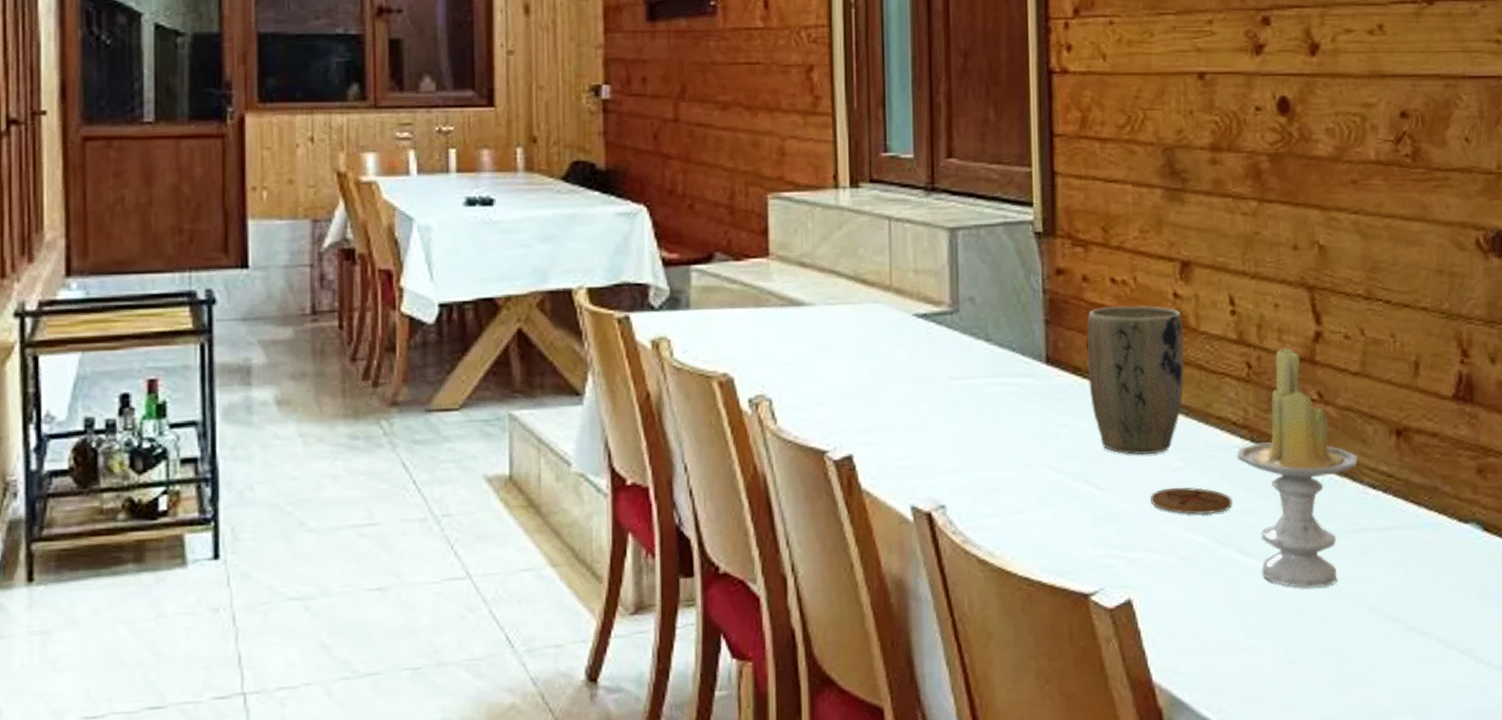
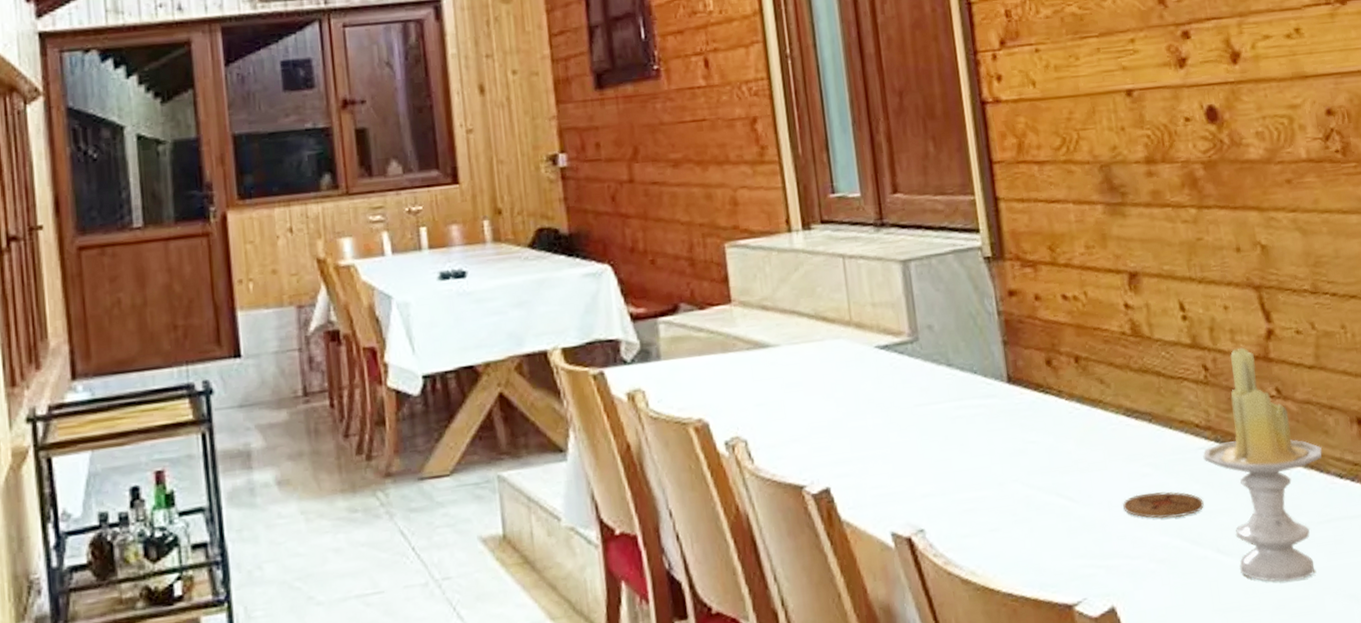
plant pot: present [1086,305,1184,456] -> none [1043,318,1144,465]

